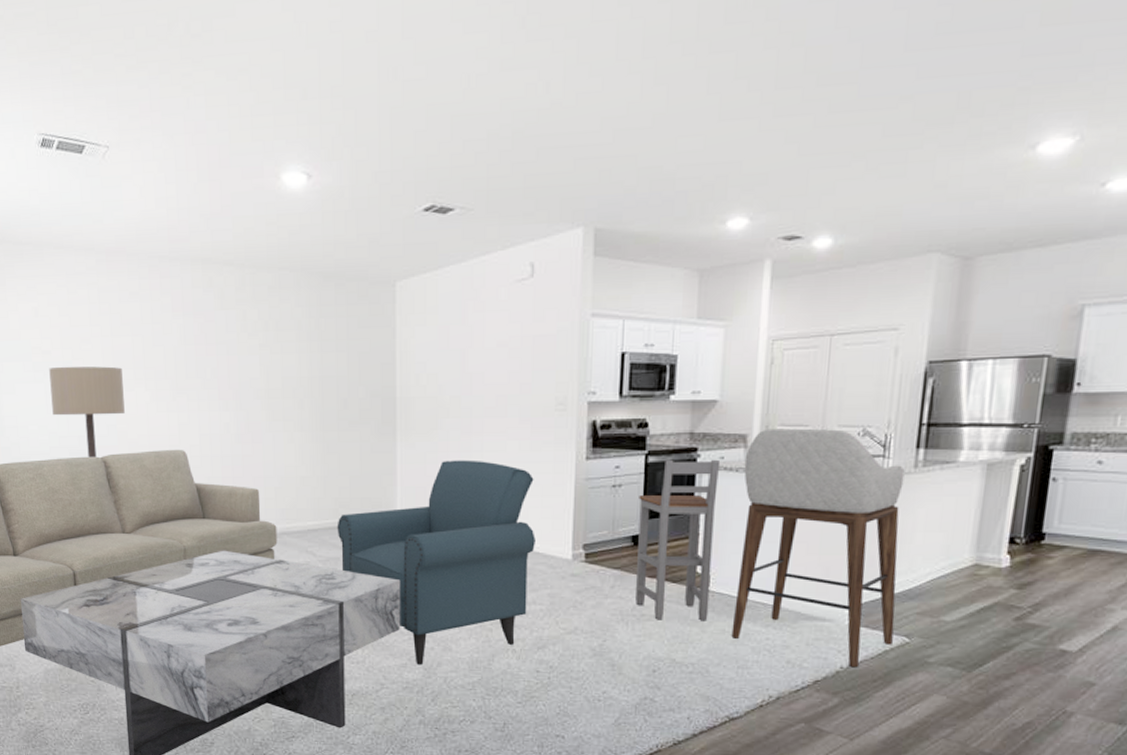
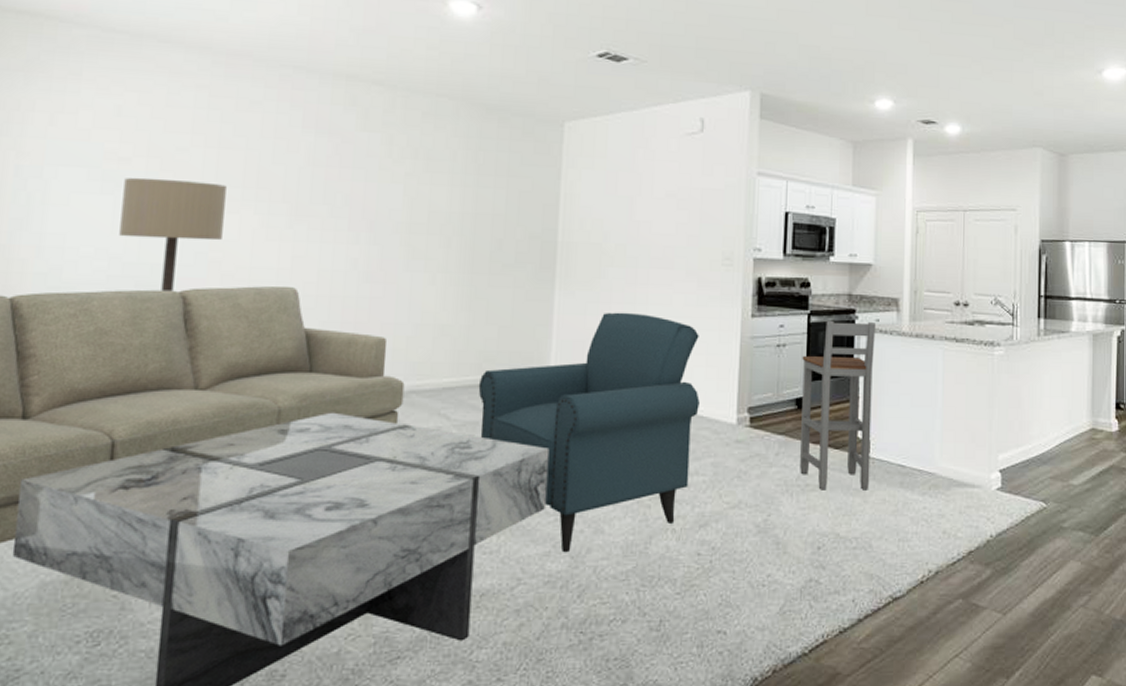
bar stool: present [731,428,905,668] -> none [892,294,1033,536]

